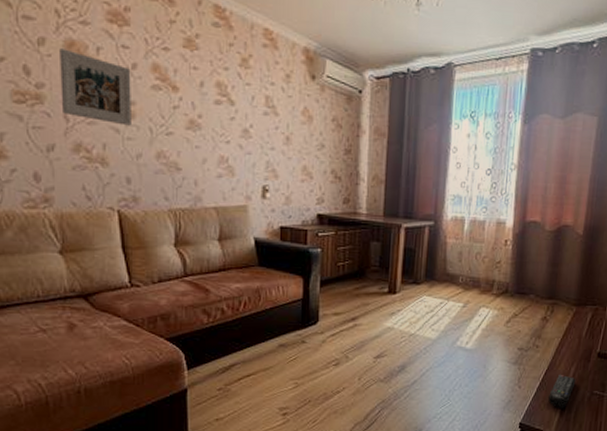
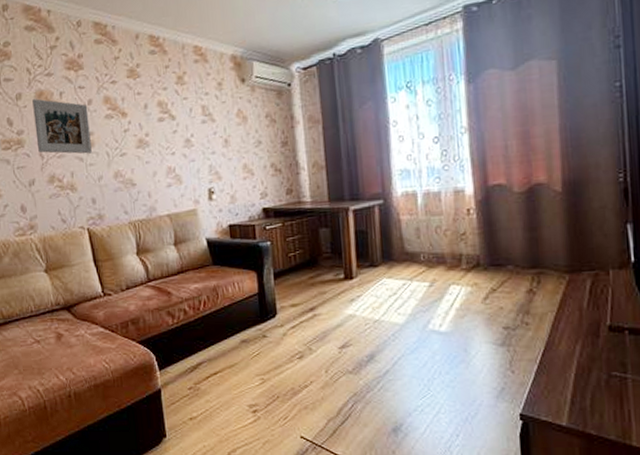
remote control: present [548,374,576,408] -> none [552,354,585,395]

